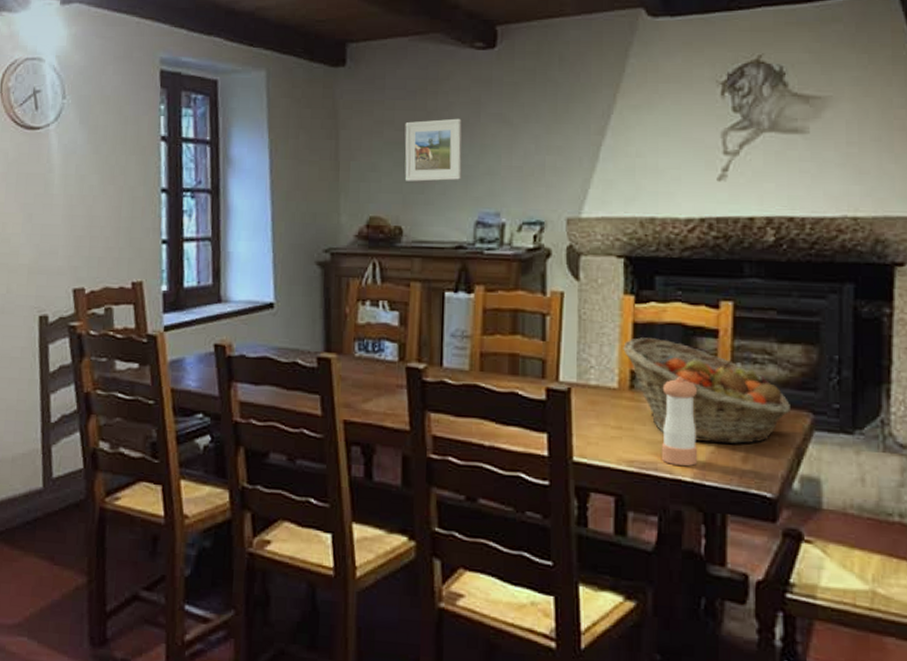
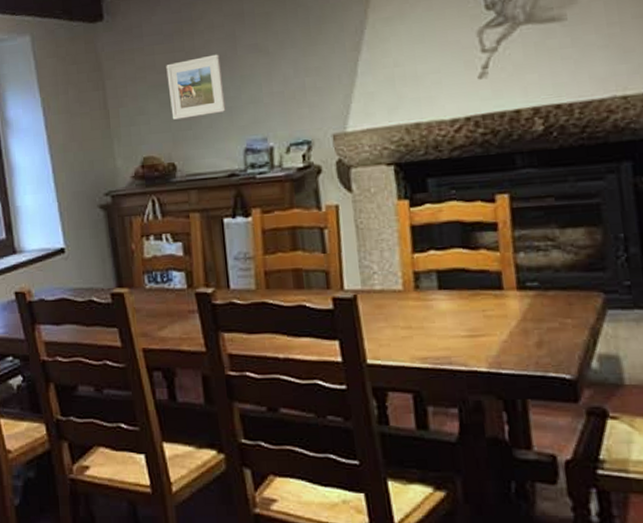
fruit basket: present [623,337,790,444] -> none [403,238,580,333]
pepper shaker: present [661,376,698,466] -> none [447,272,492,357]

